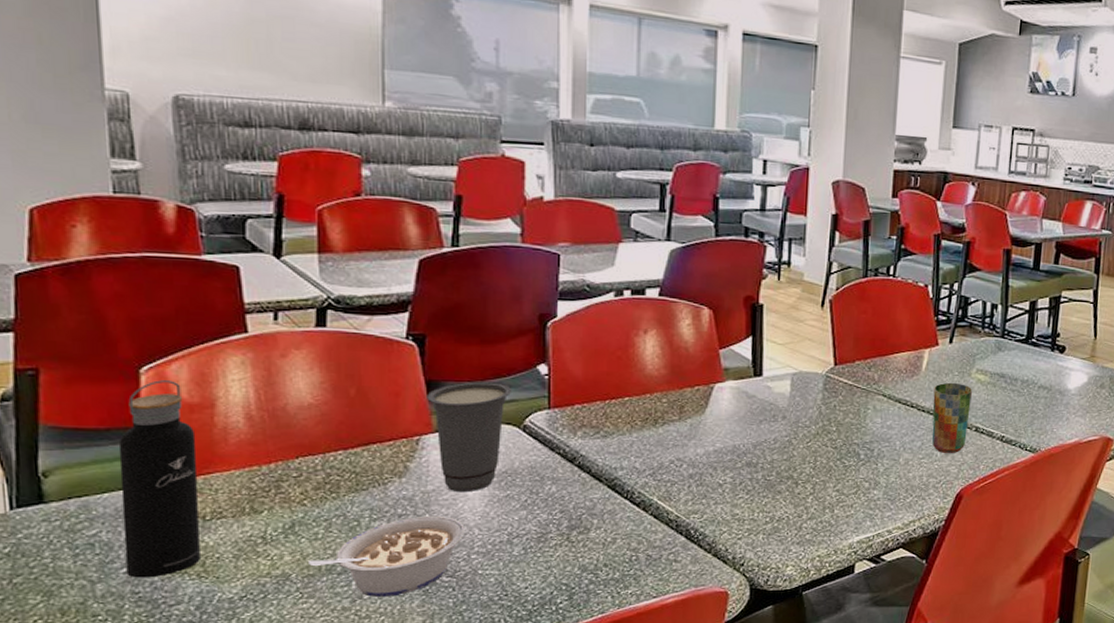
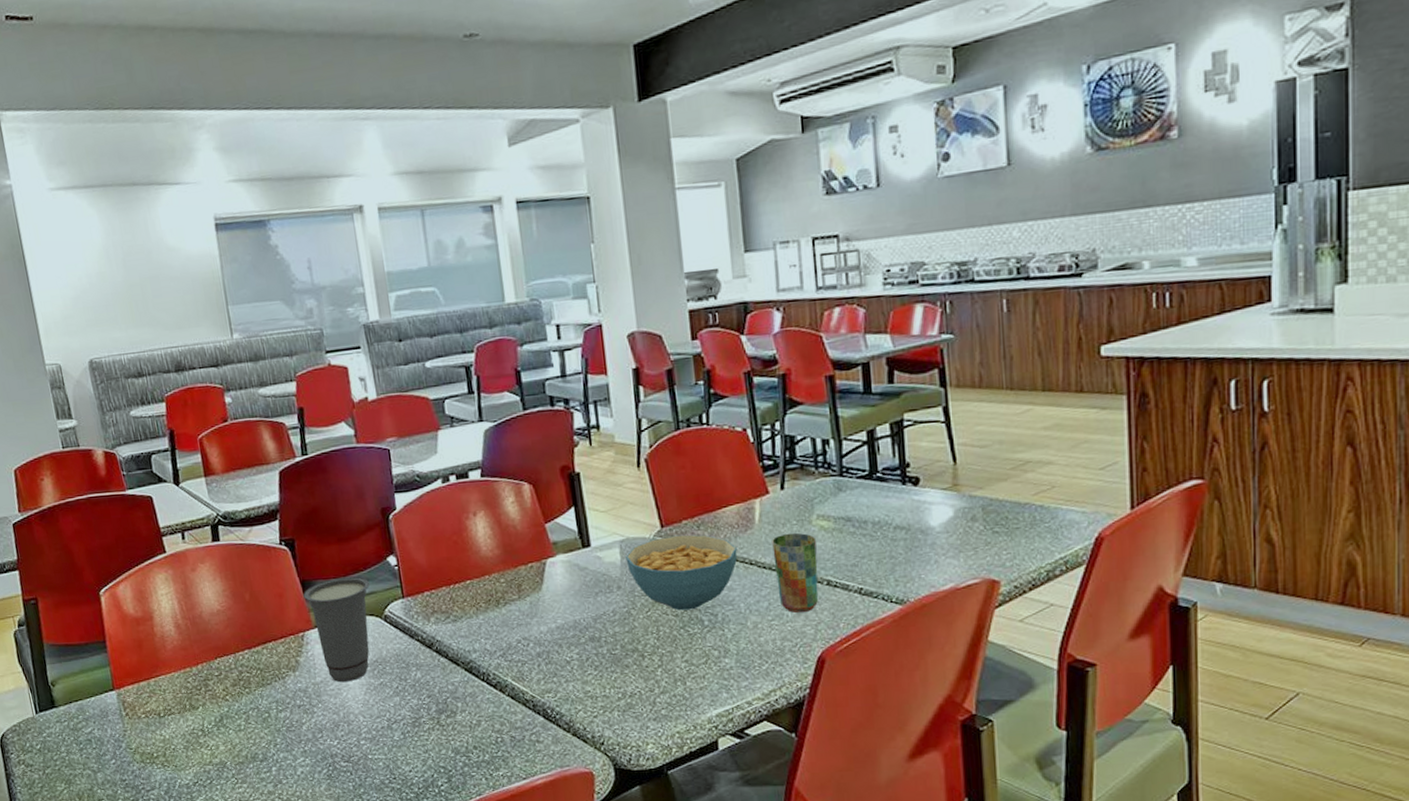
water bottle: present [118,380,200,578] -> none [95,599,162,768]
legume: present [307,517,465,597] -> none [236,706,353,782]
cereal bowl: none [795,374,902,444] -> present [626,534,738,611]

